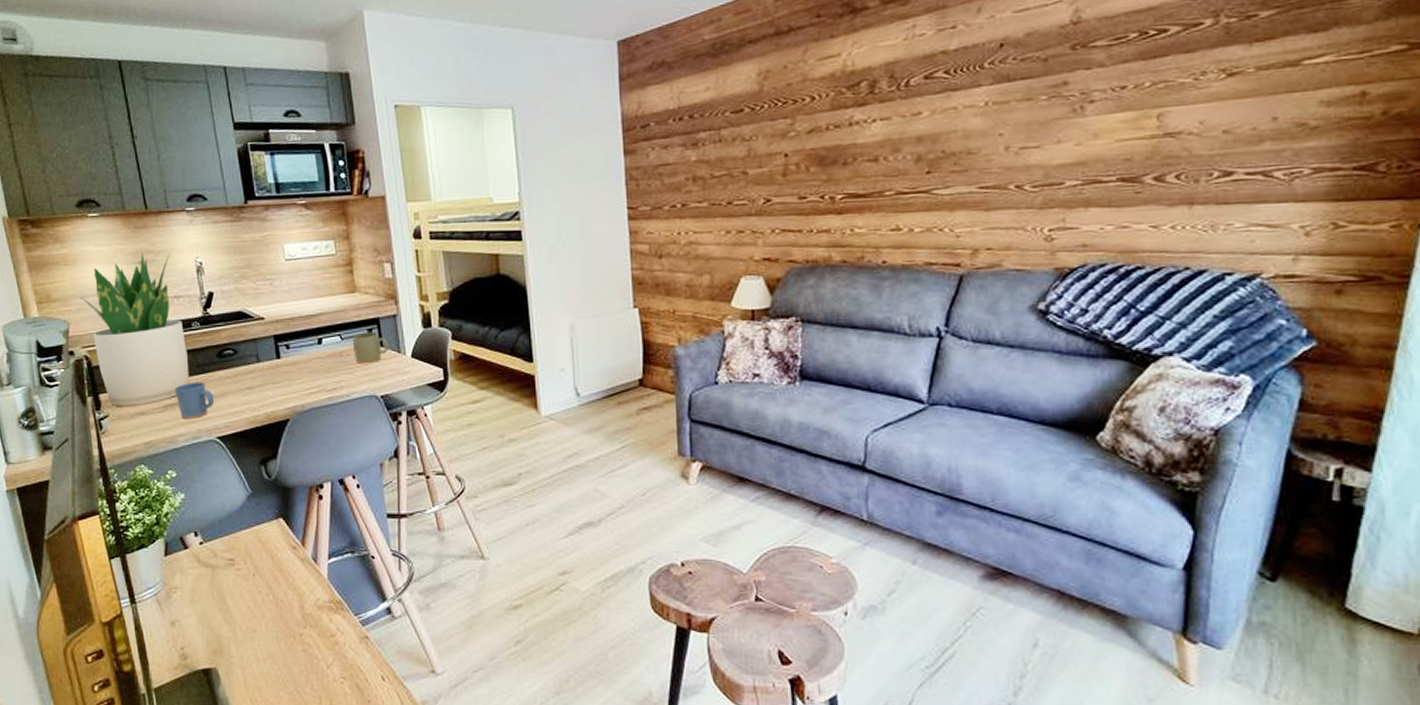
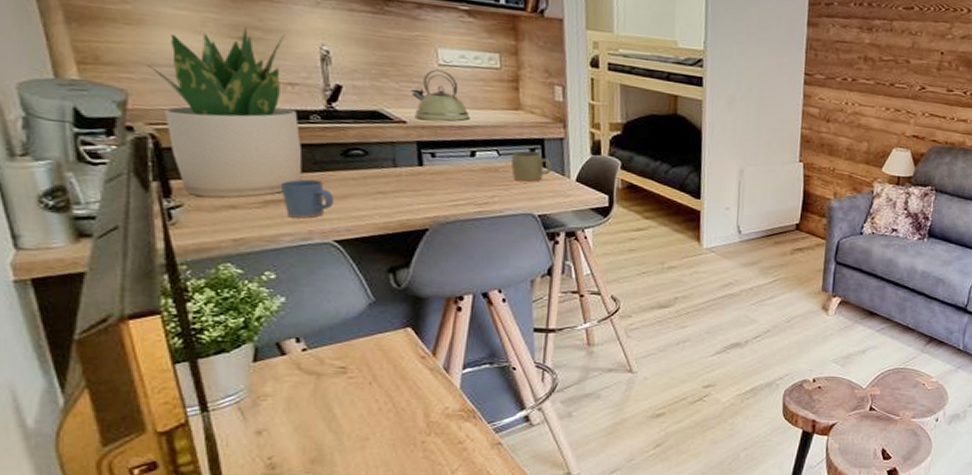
kettle: none [265,264,315,314] -> present [411,69,470,122]

